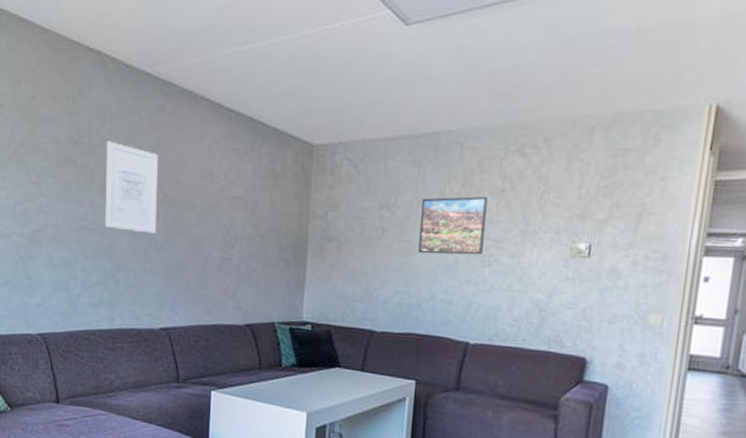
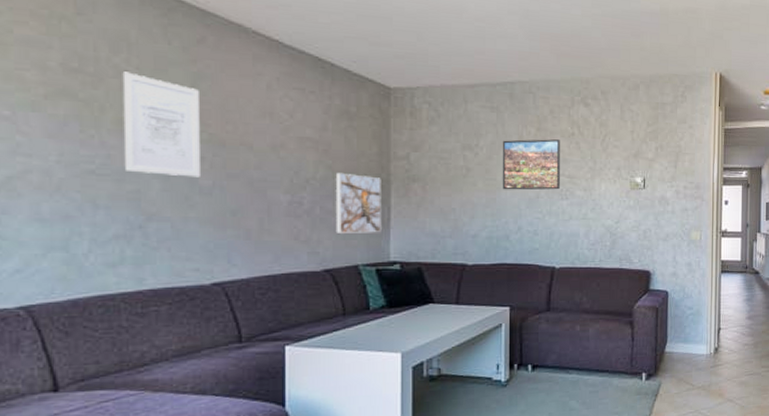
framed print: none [257,231,300,292] -> present [335,172,382,233]

